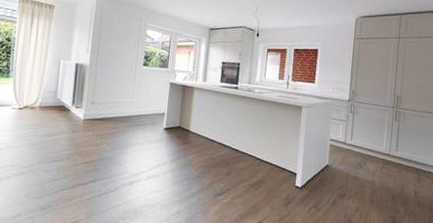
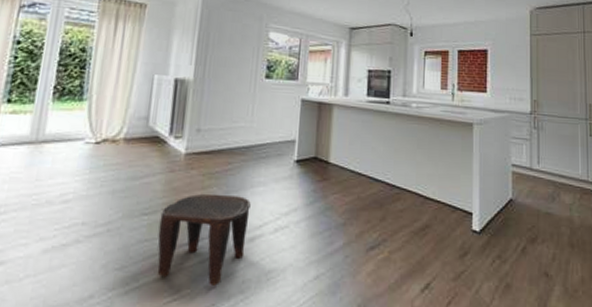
stool: none [64,149,131,214] -> present [157,193,251,286]

